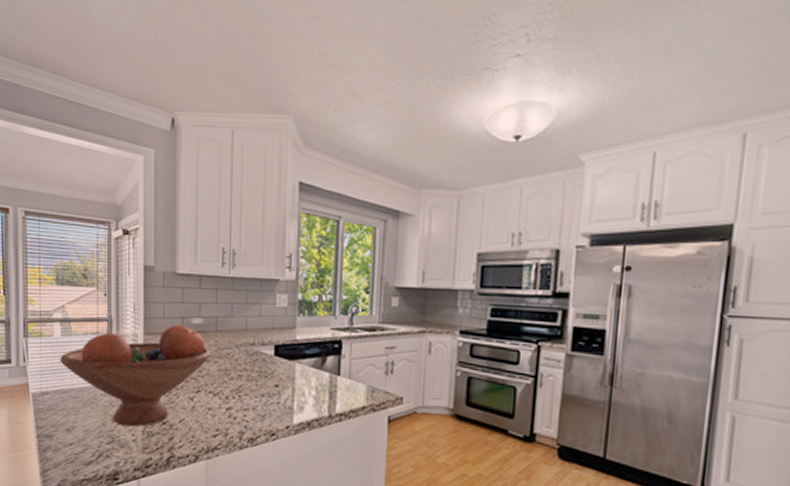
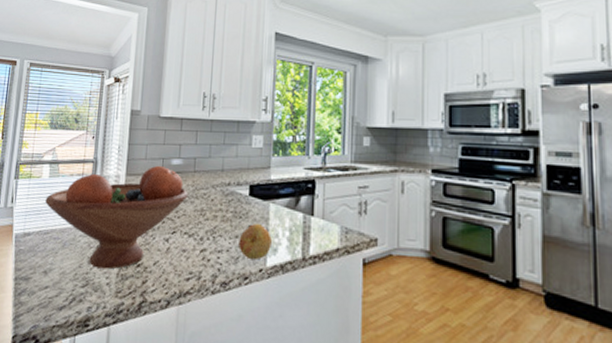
fruit: none [265,382,299,418] -> present [239,223,273,260]

